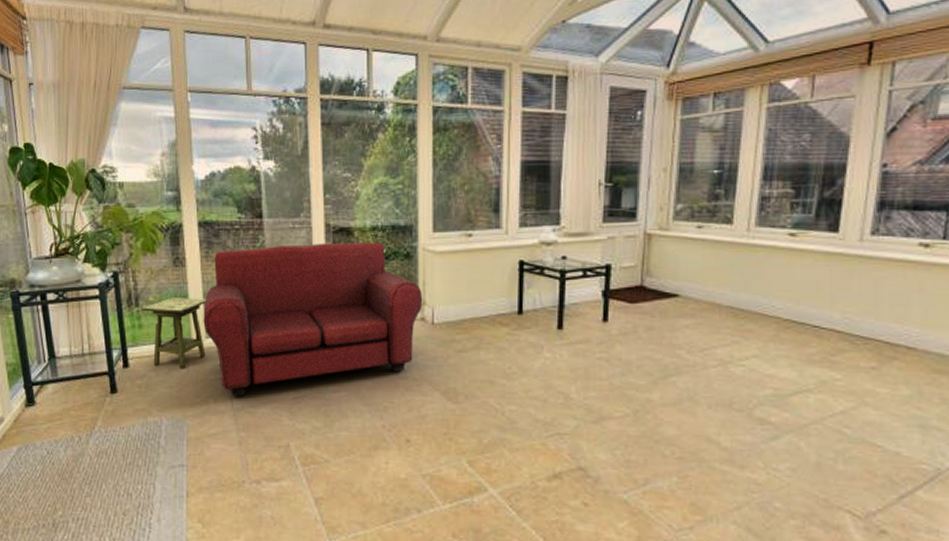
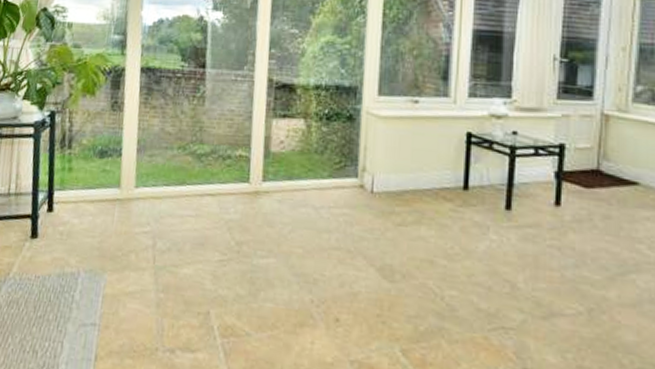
side table: present [141,298,206,368] -> none [73,142,140,218]
loveseat: present [203,242,423,397] -> none [134,97,364,254]

